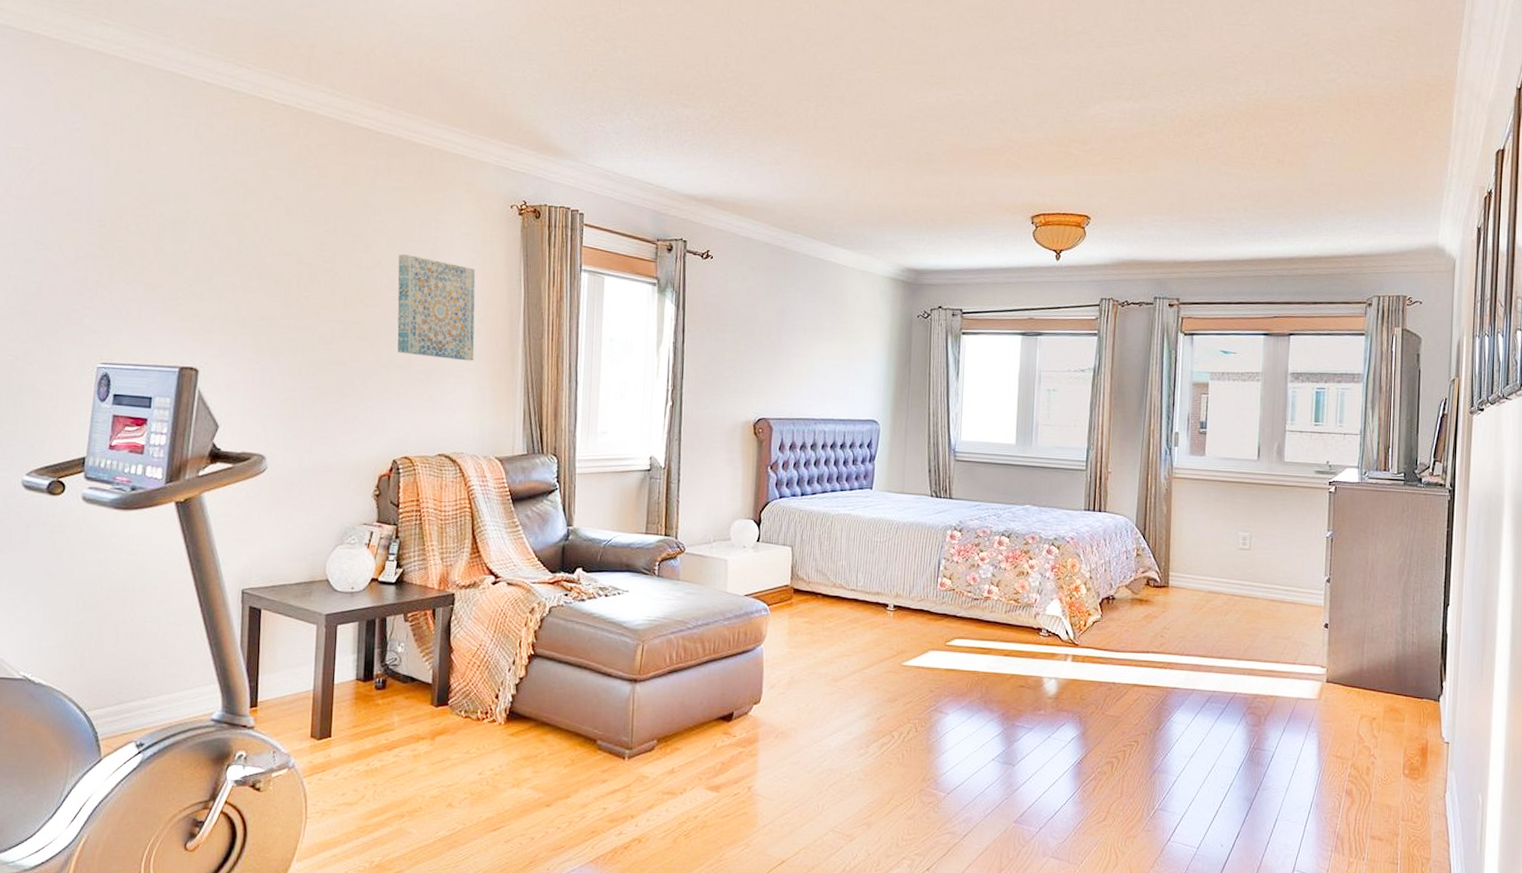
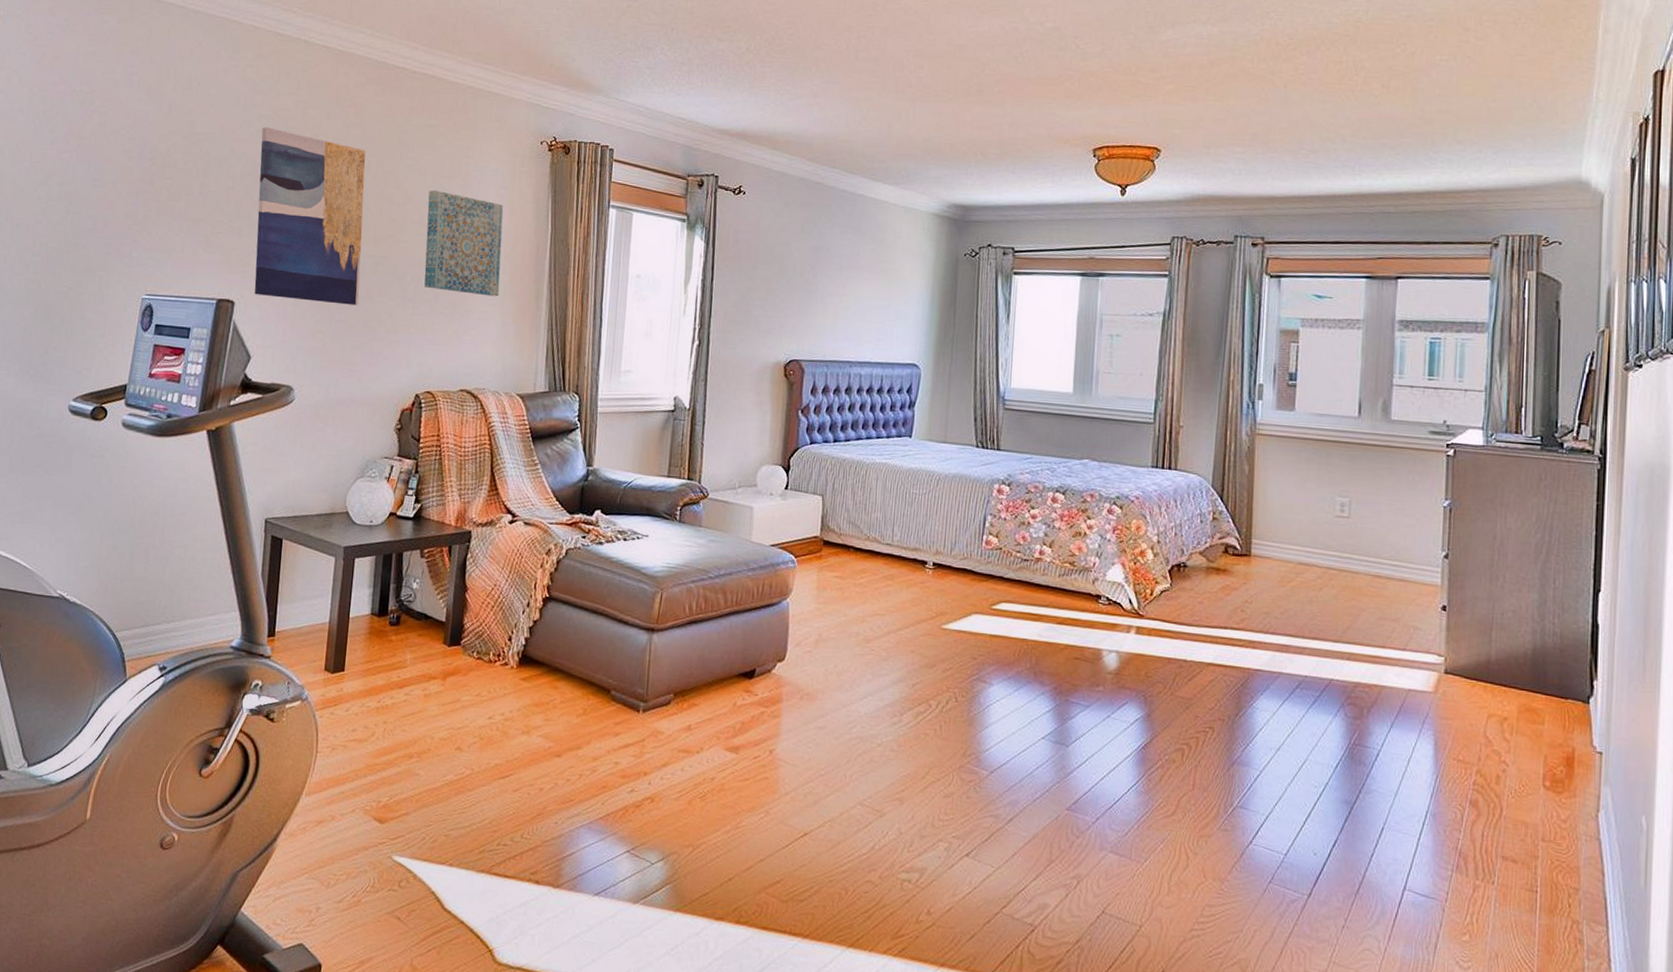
wall art: none [219,188,332,372] -> present [254,127,366,306]

